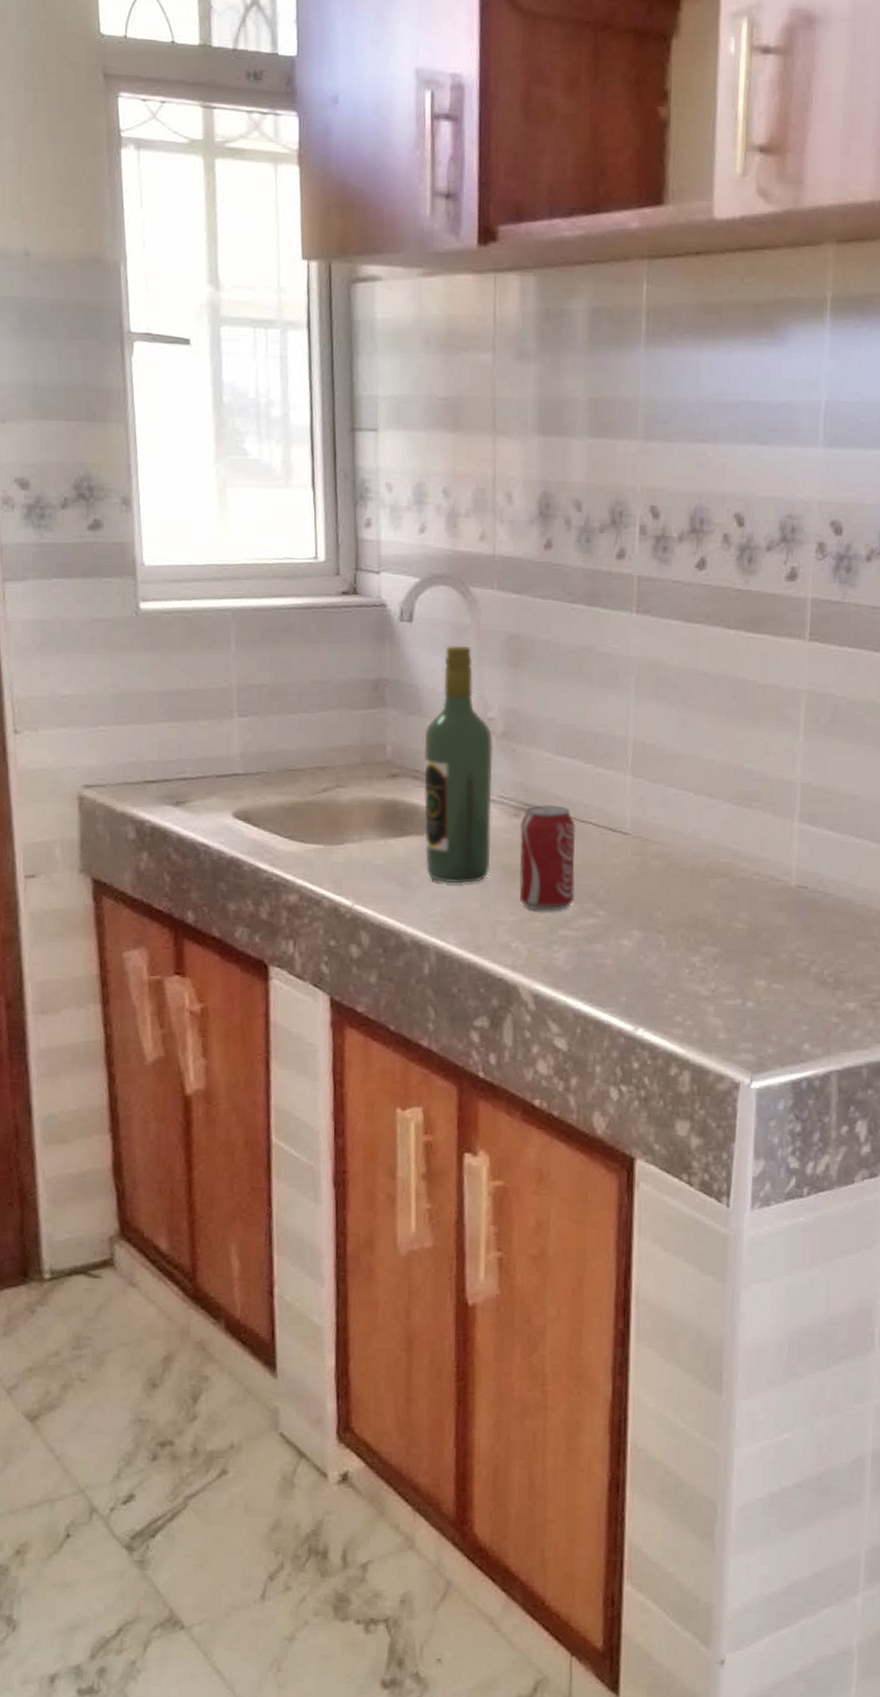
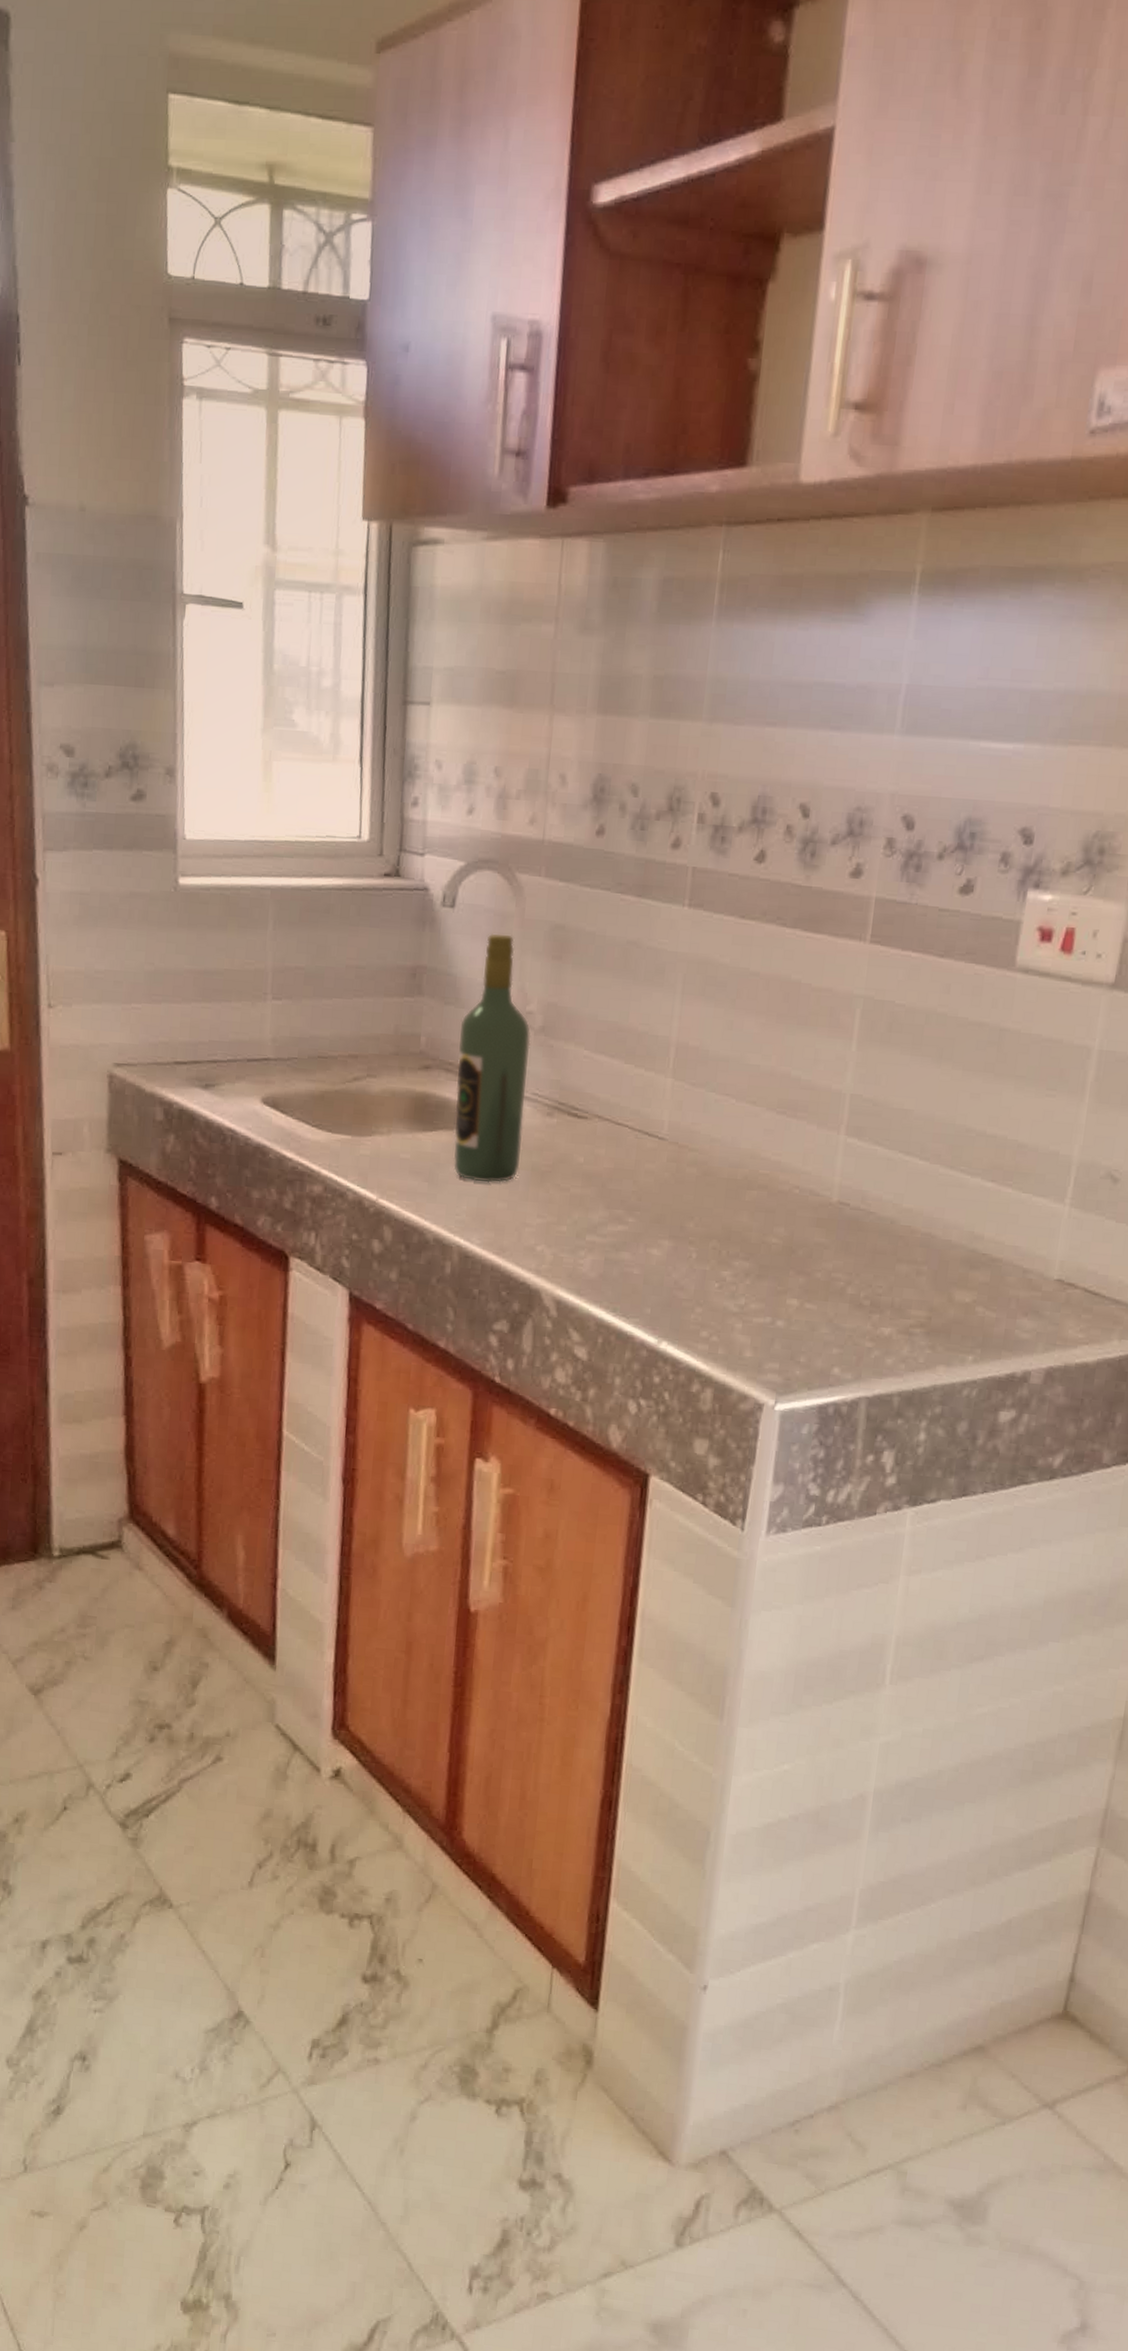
beverage can: present [519,805,576,911] -> none [548,1104,610,1216]

